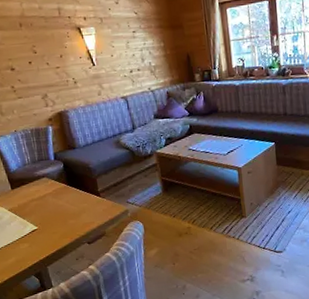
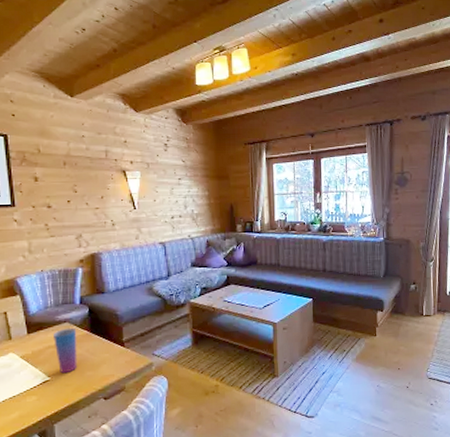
cup: none [34,181,61,223] -> present [53,327,78,374]

